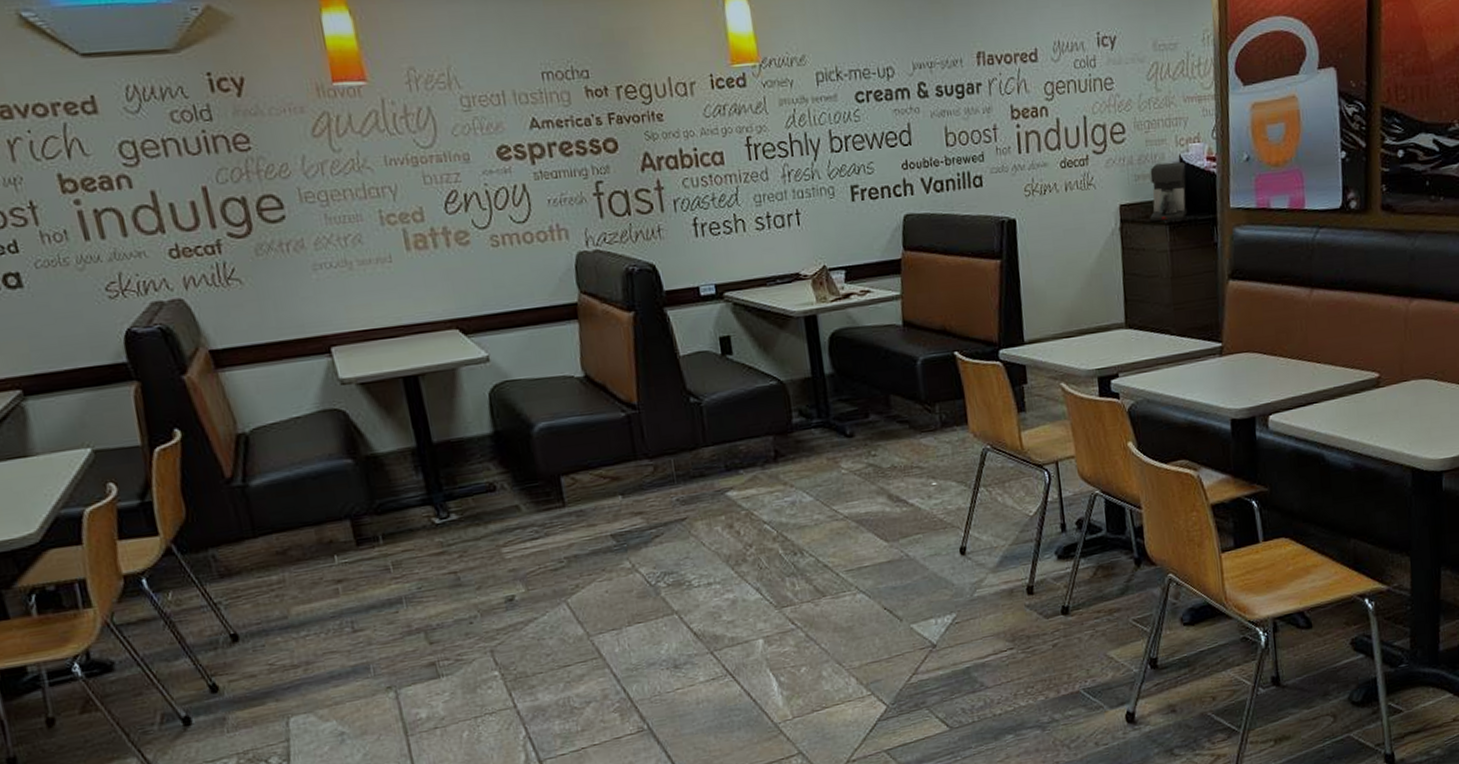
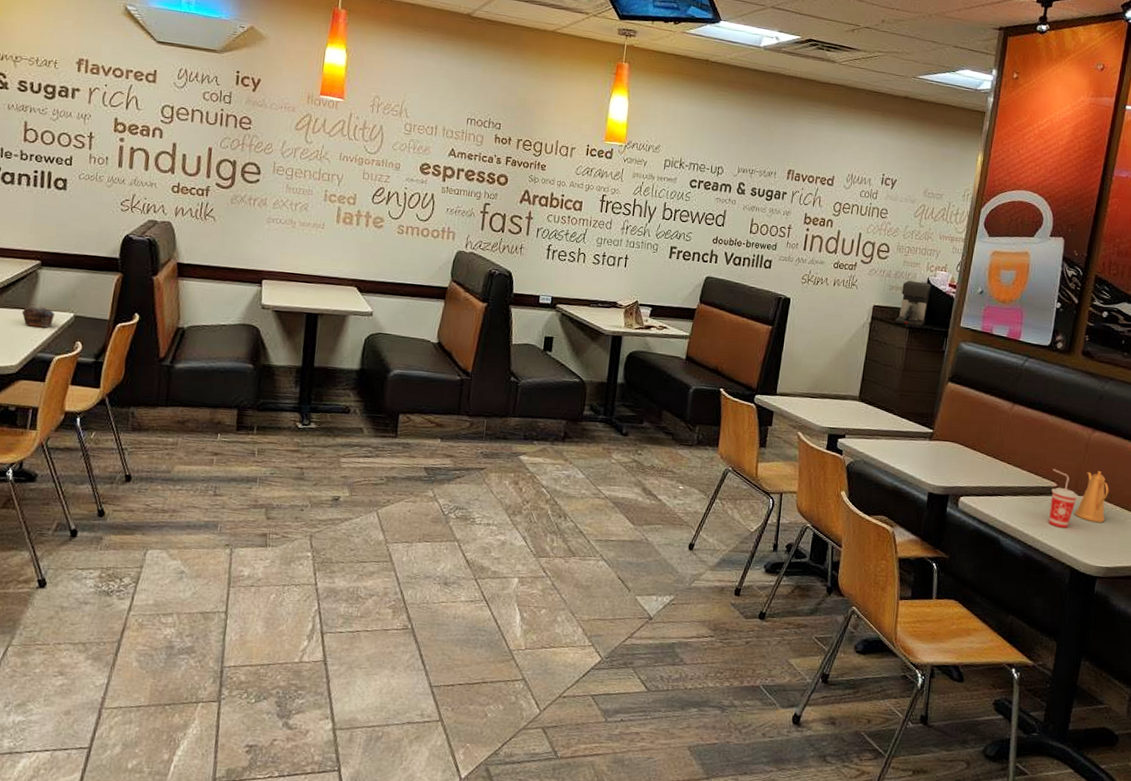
muffin: none [19,450,67,479] -> present [21,306,54,328]
beverage cup: none [1370,356,1407,425] -> present [1049,469,1079,528]
coffee pot: none [1405,345,1440,409] -> present [1075,470,1109,523]

